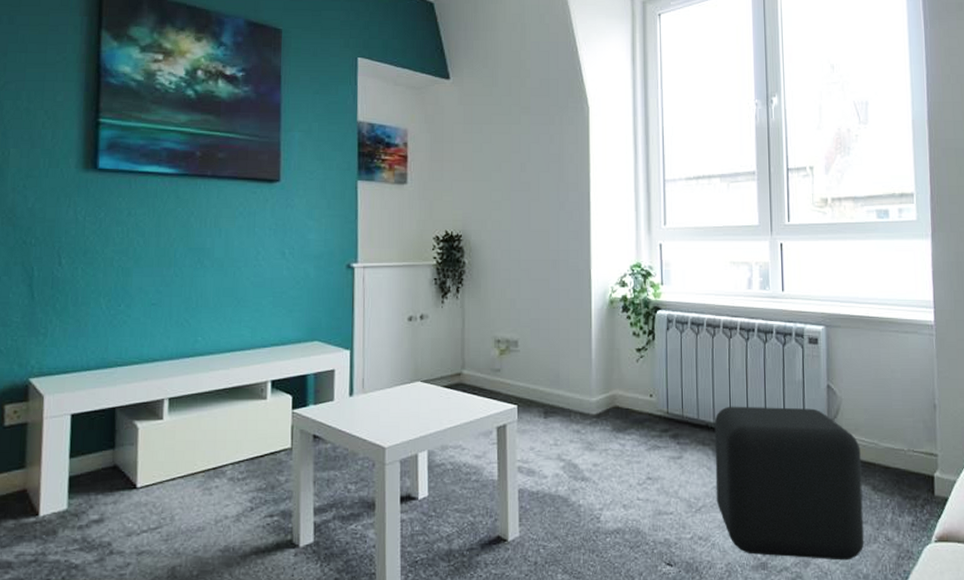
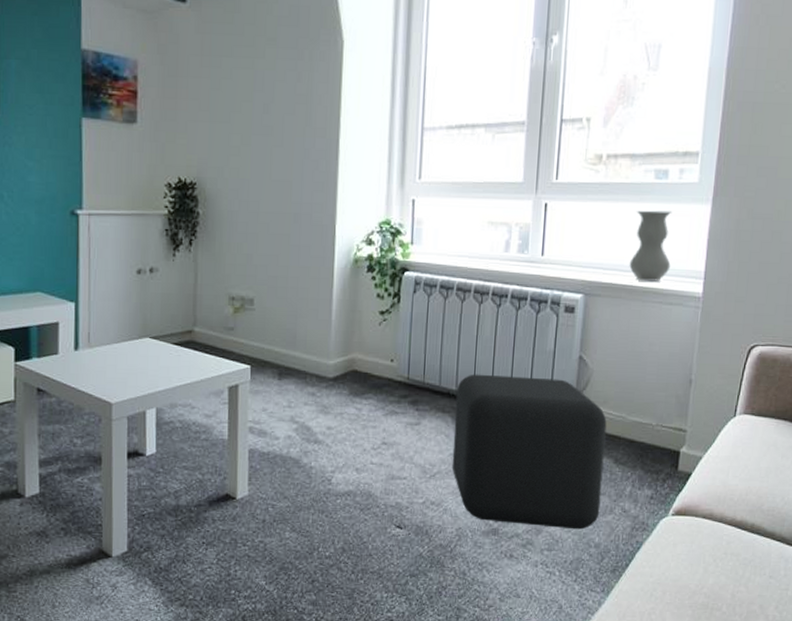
vase: none [863,246,902,312] -> present [629,210,673,282]

